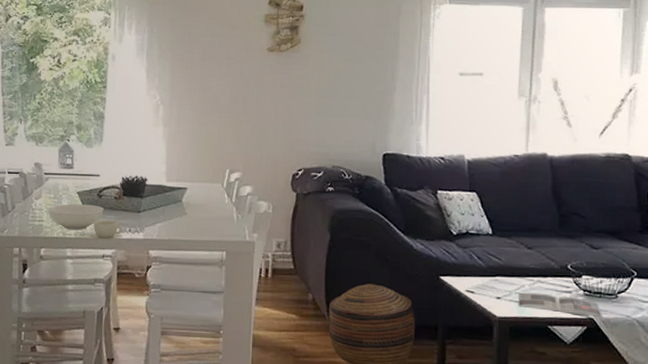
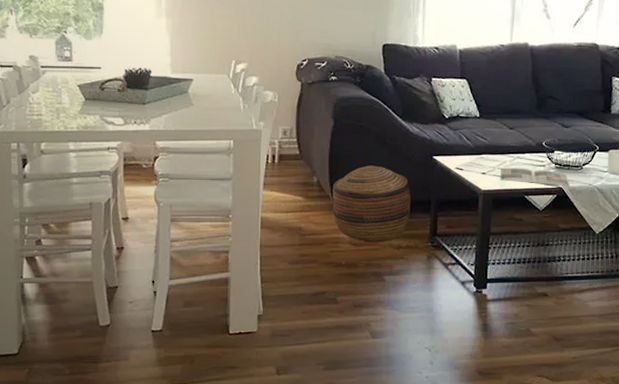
bowl: present [48,203,104,230] -> none [47,97,107,124]
teacup: present [88,219,123,240] -> none [92,112,128,133]

